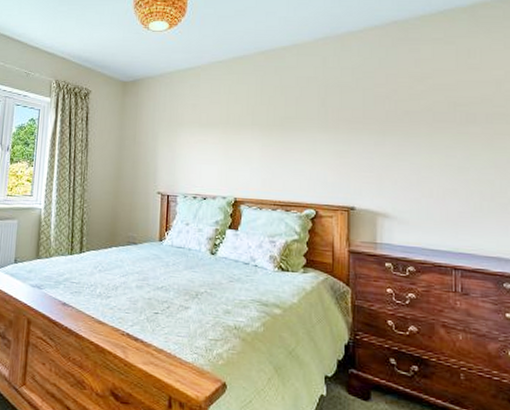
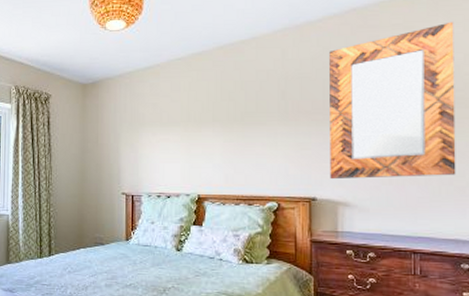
home mirror: none [369,38,498,192] -> present [329,21,456,180]

